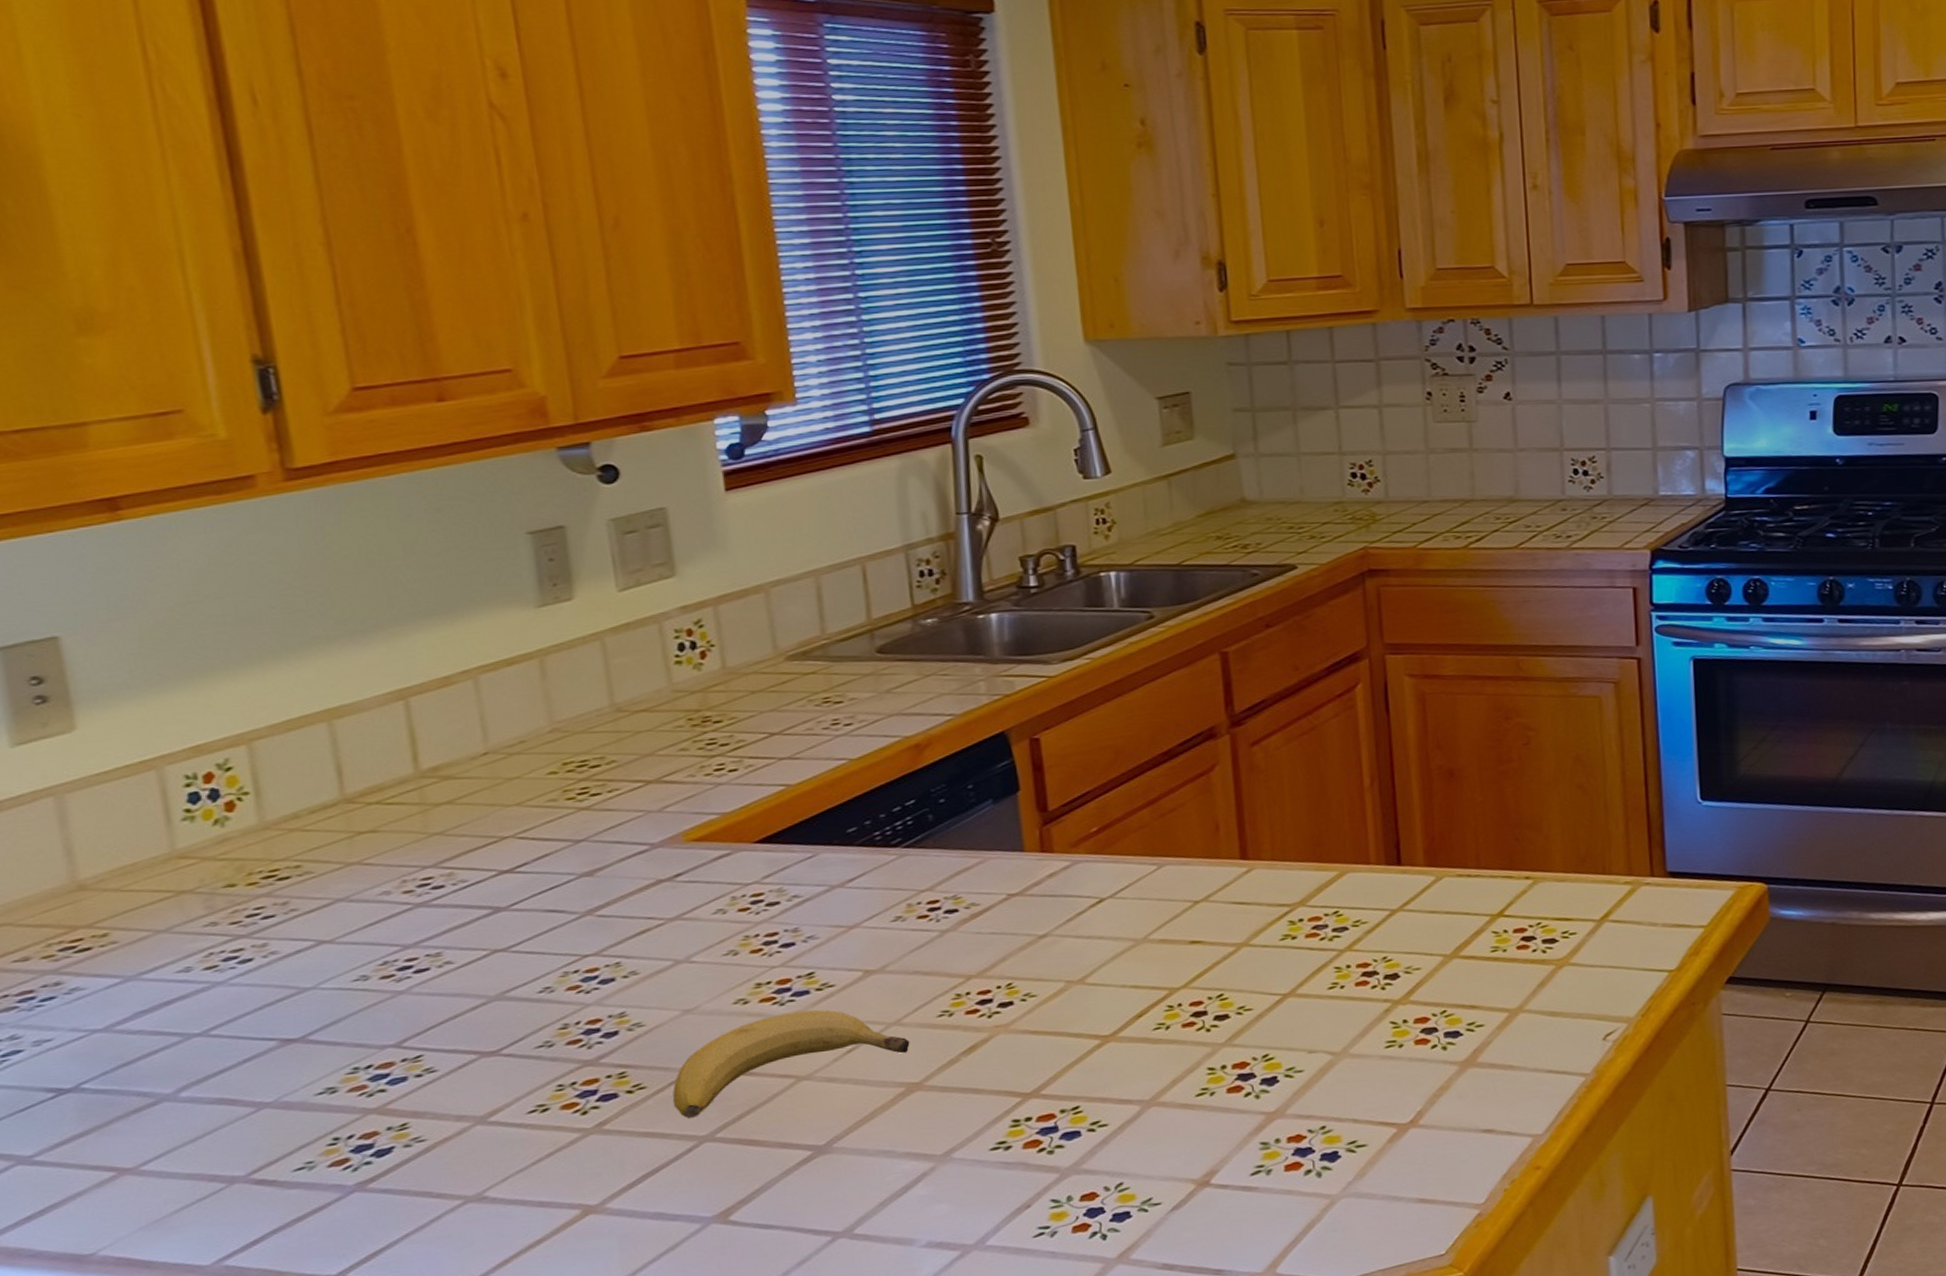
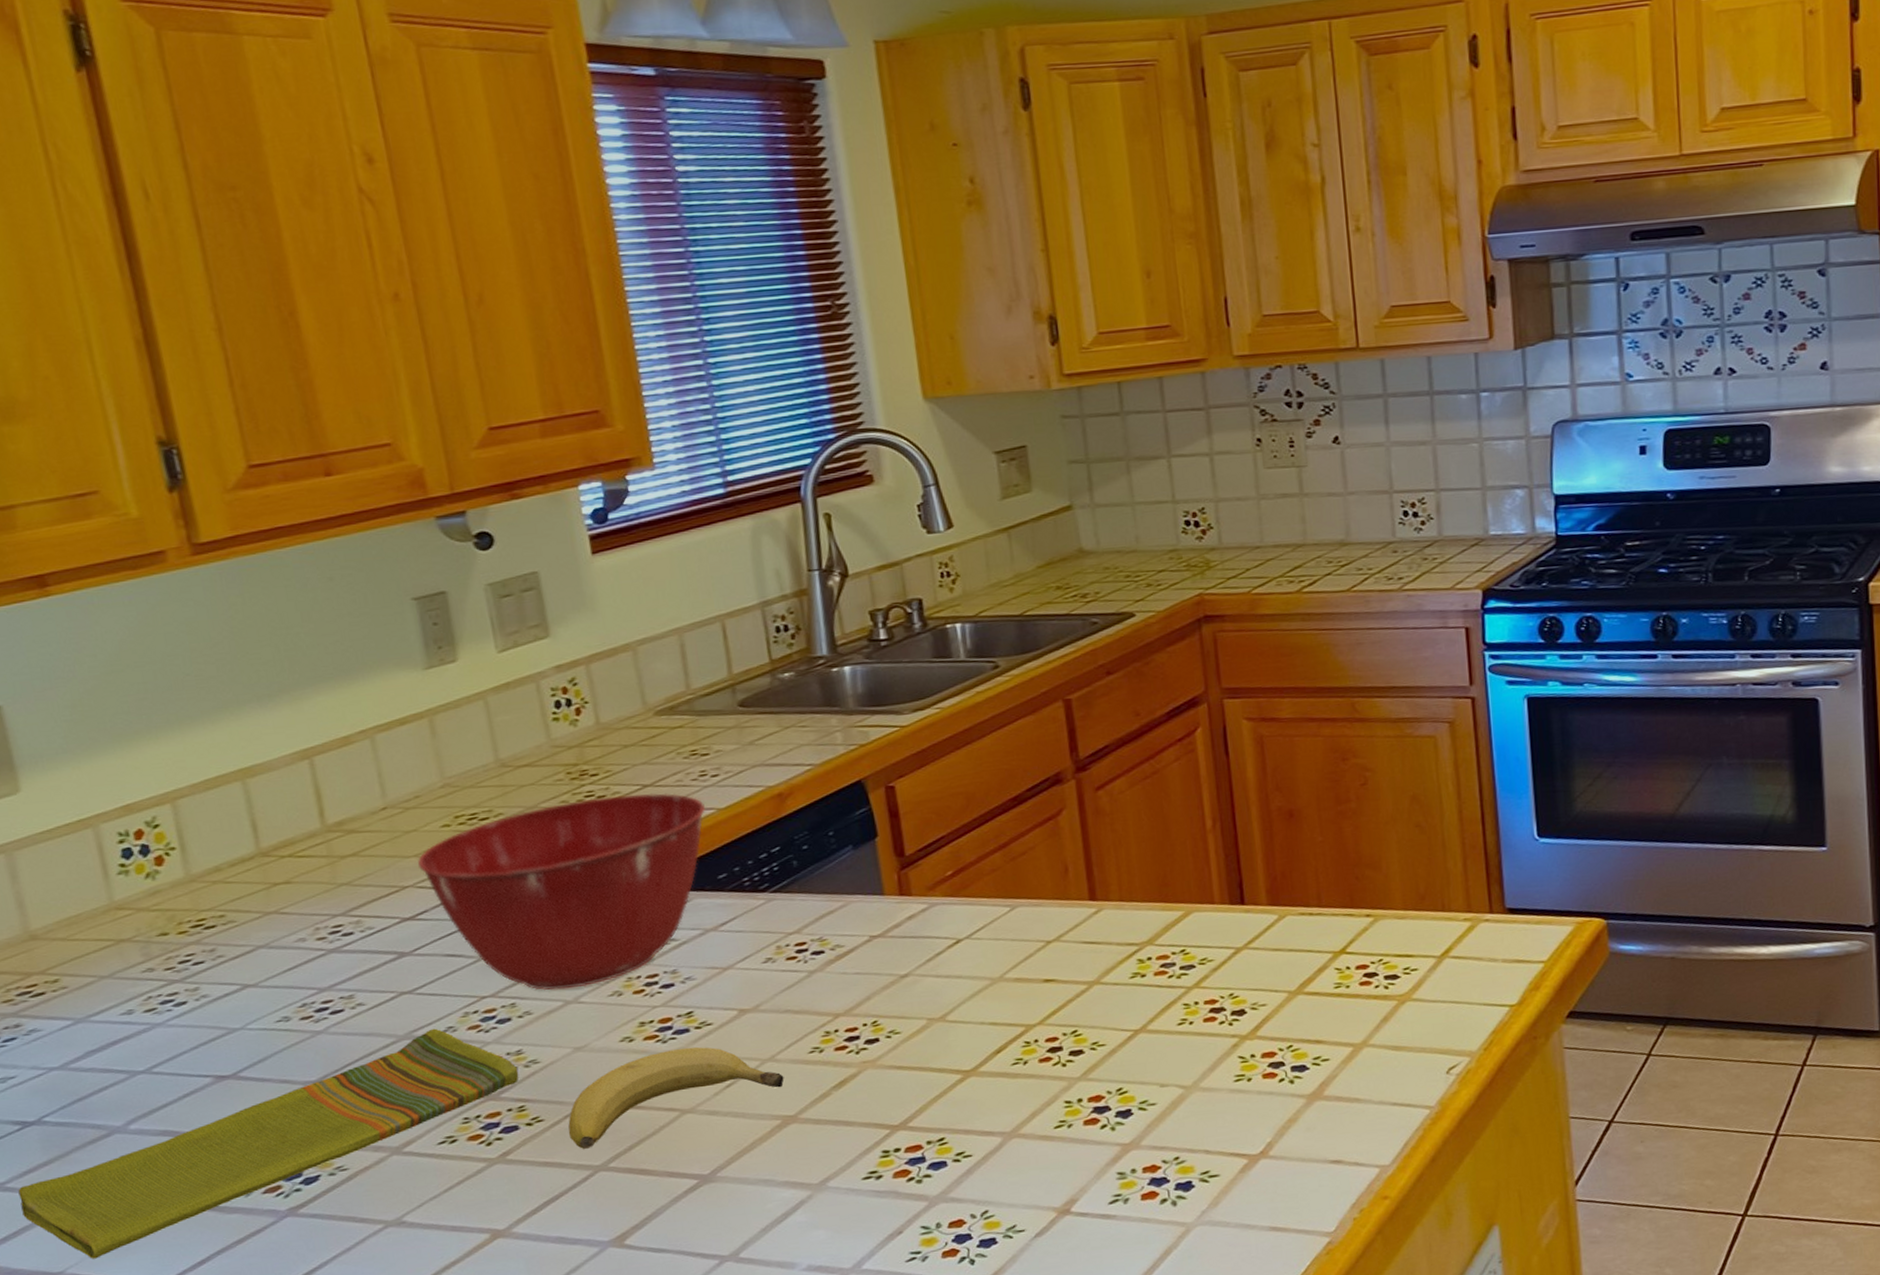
dish towel: none [48,989,621,1240] -> present [18,1028,519,1259]
mixing bowl: none [519,741,836,949] -> present [417,793,705,990]

